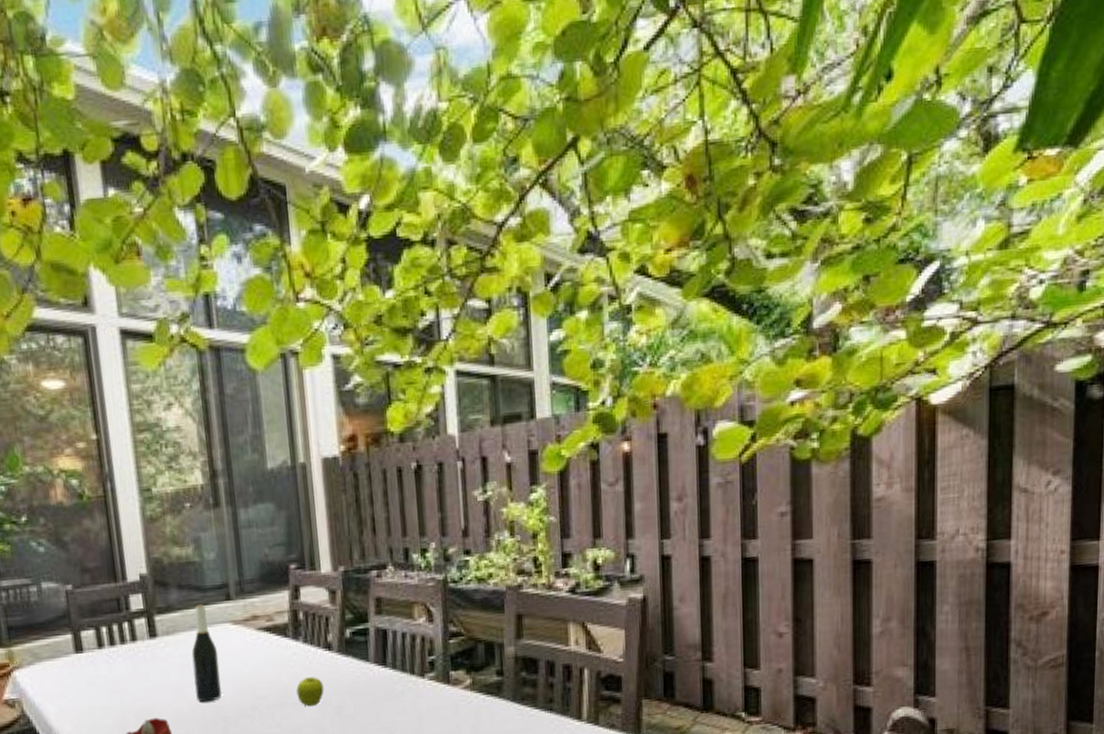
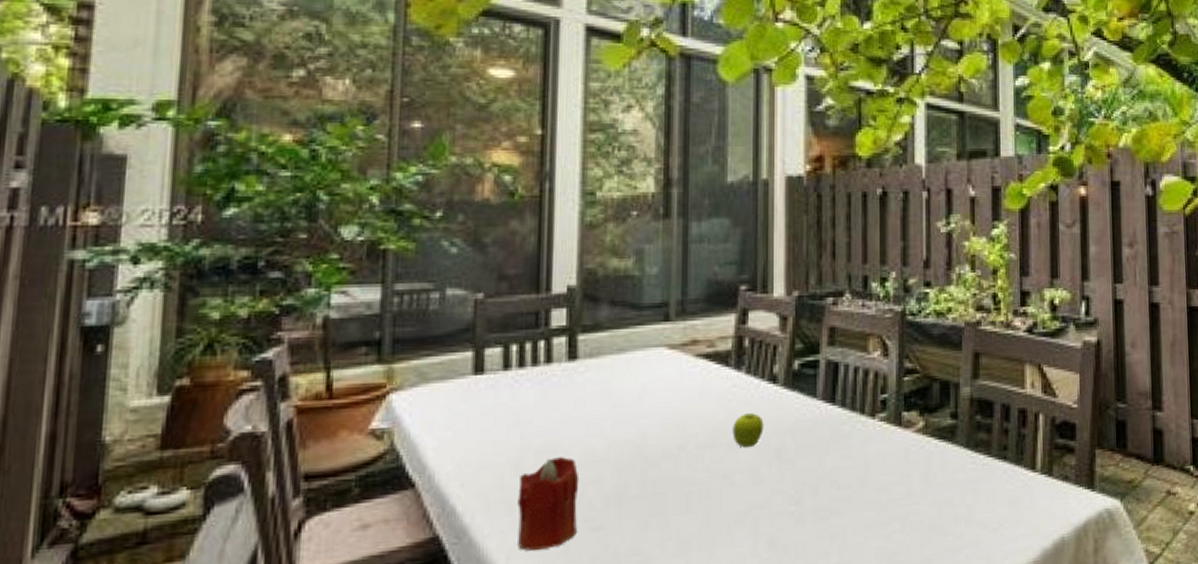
wine bottle: present [191,604,222,702] -> none [613,324,647,439]

